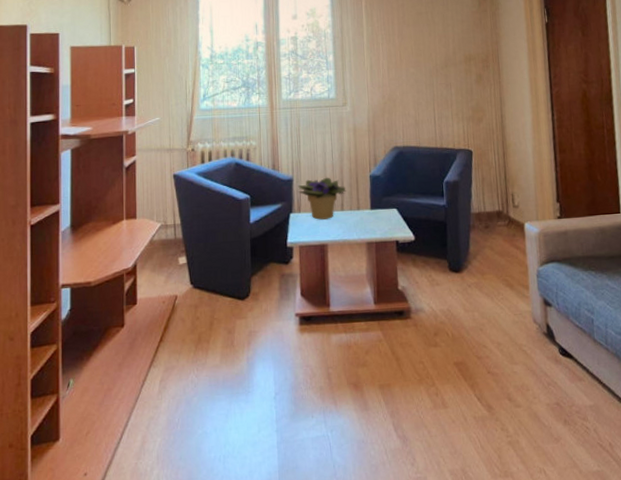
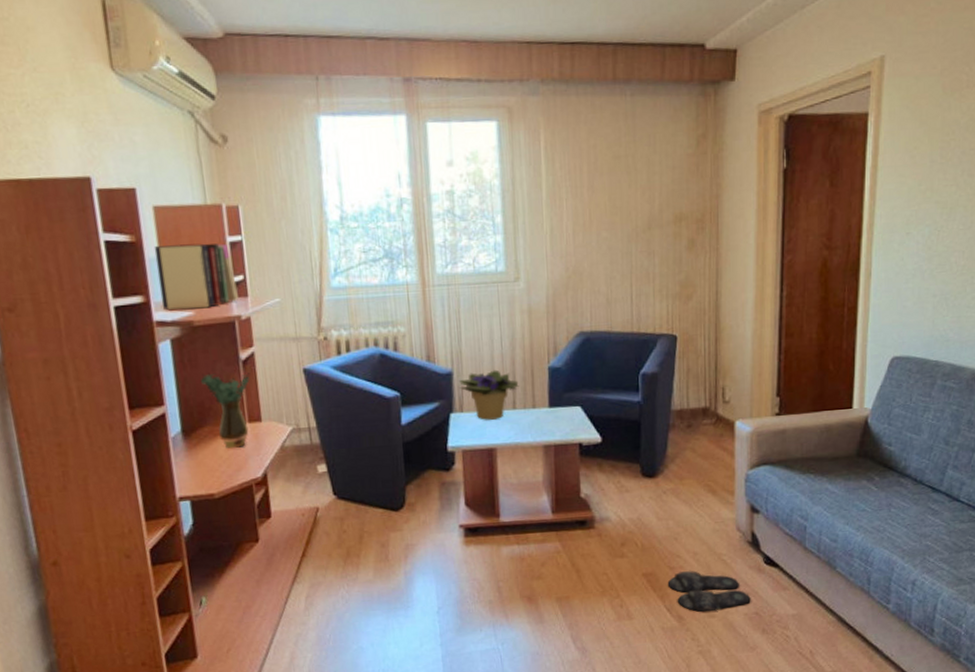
books: none [67,74,128,126] -> present [154,243,240,310]
vase: none [90,177,131,242] -> present [200,373,250,449]
slippers: none [476,360,552,402] -> present [667,570,751,612]

